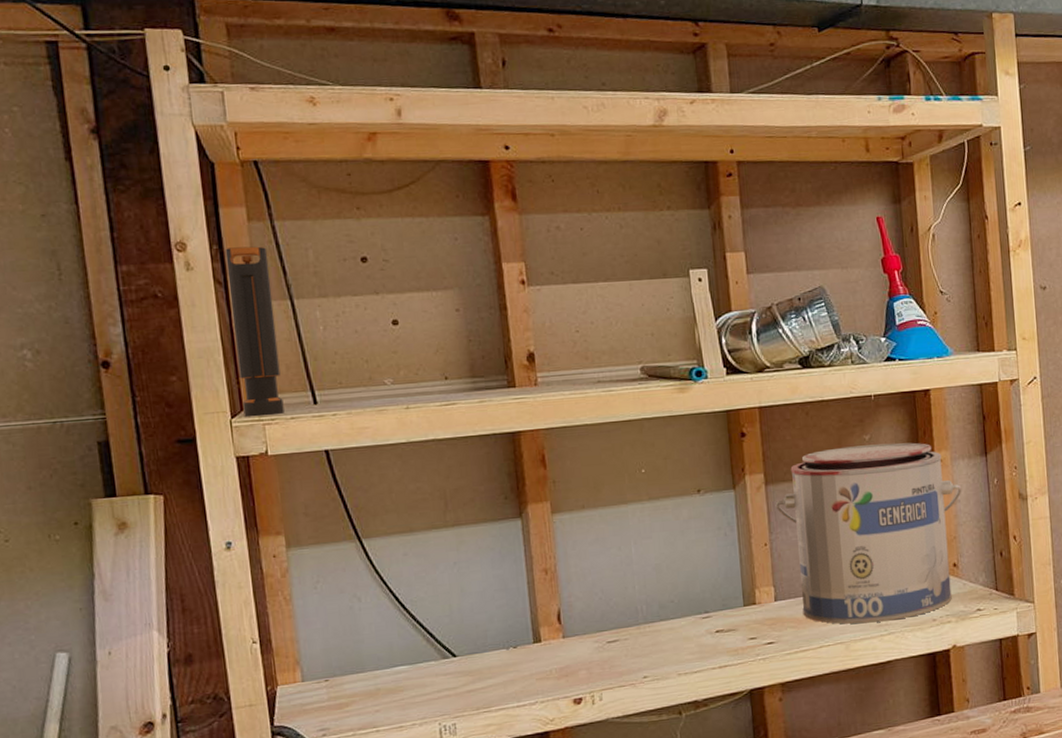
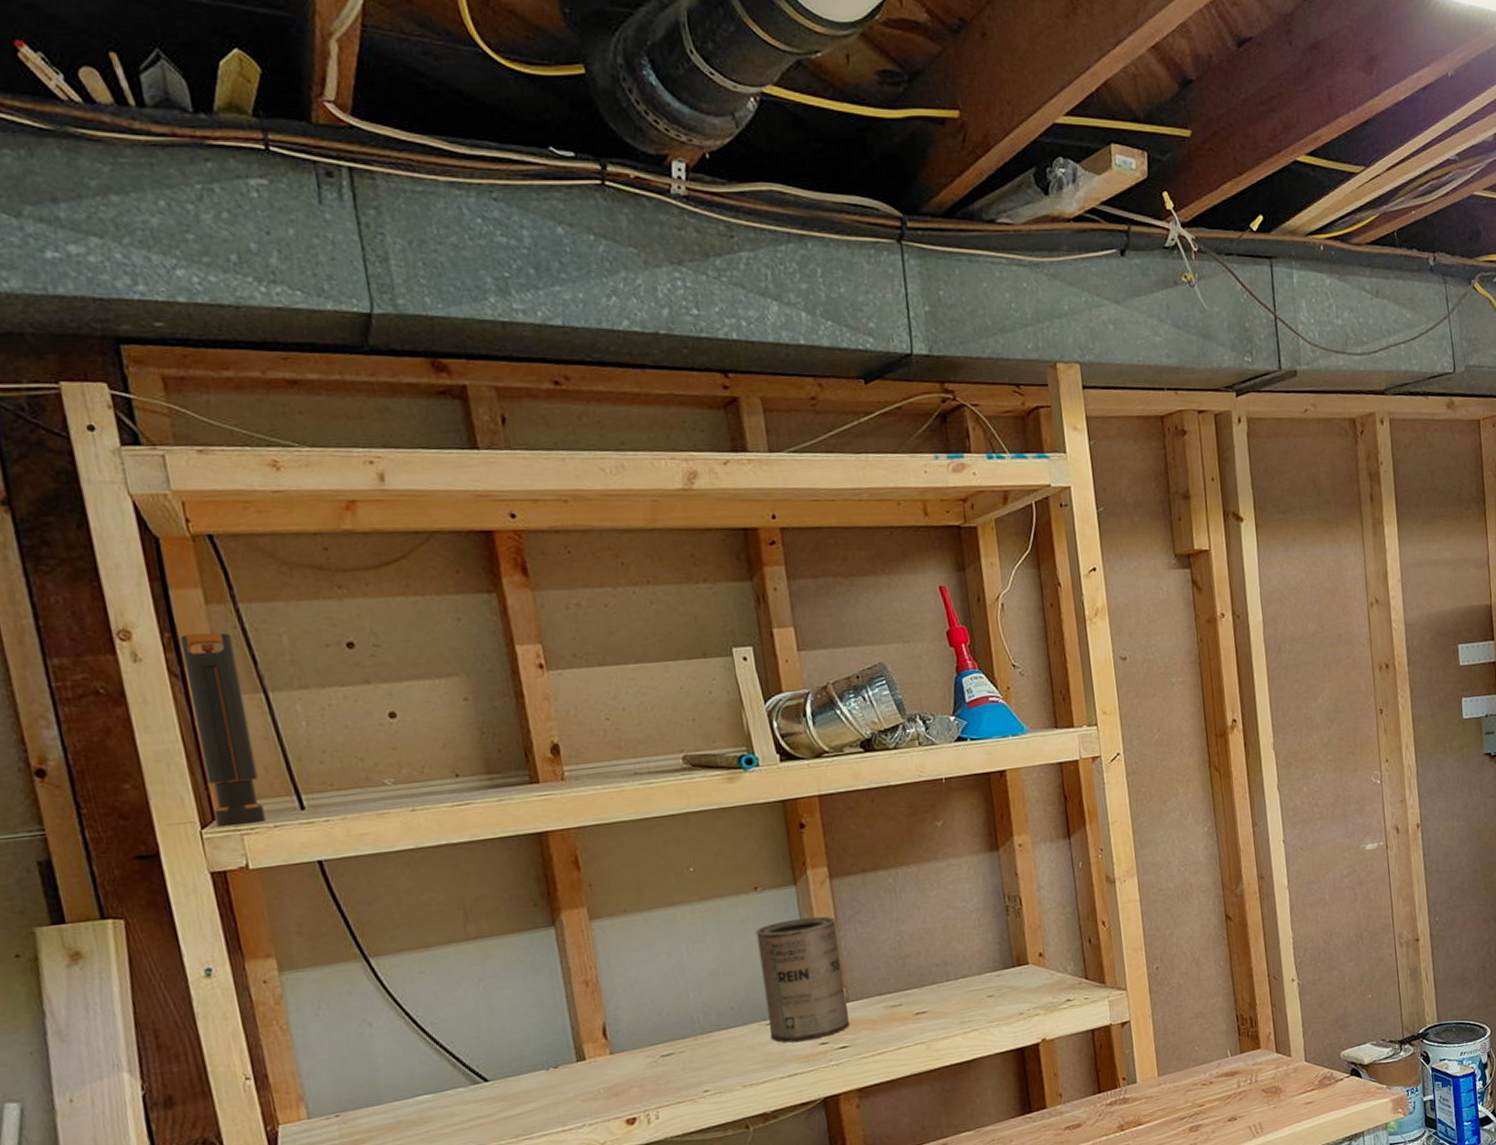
paint can: none [696,519,777,636] -> present [755,916,849,1043]
paint can: present [775,442,962,624] -> none [842,827,1045,1024]

